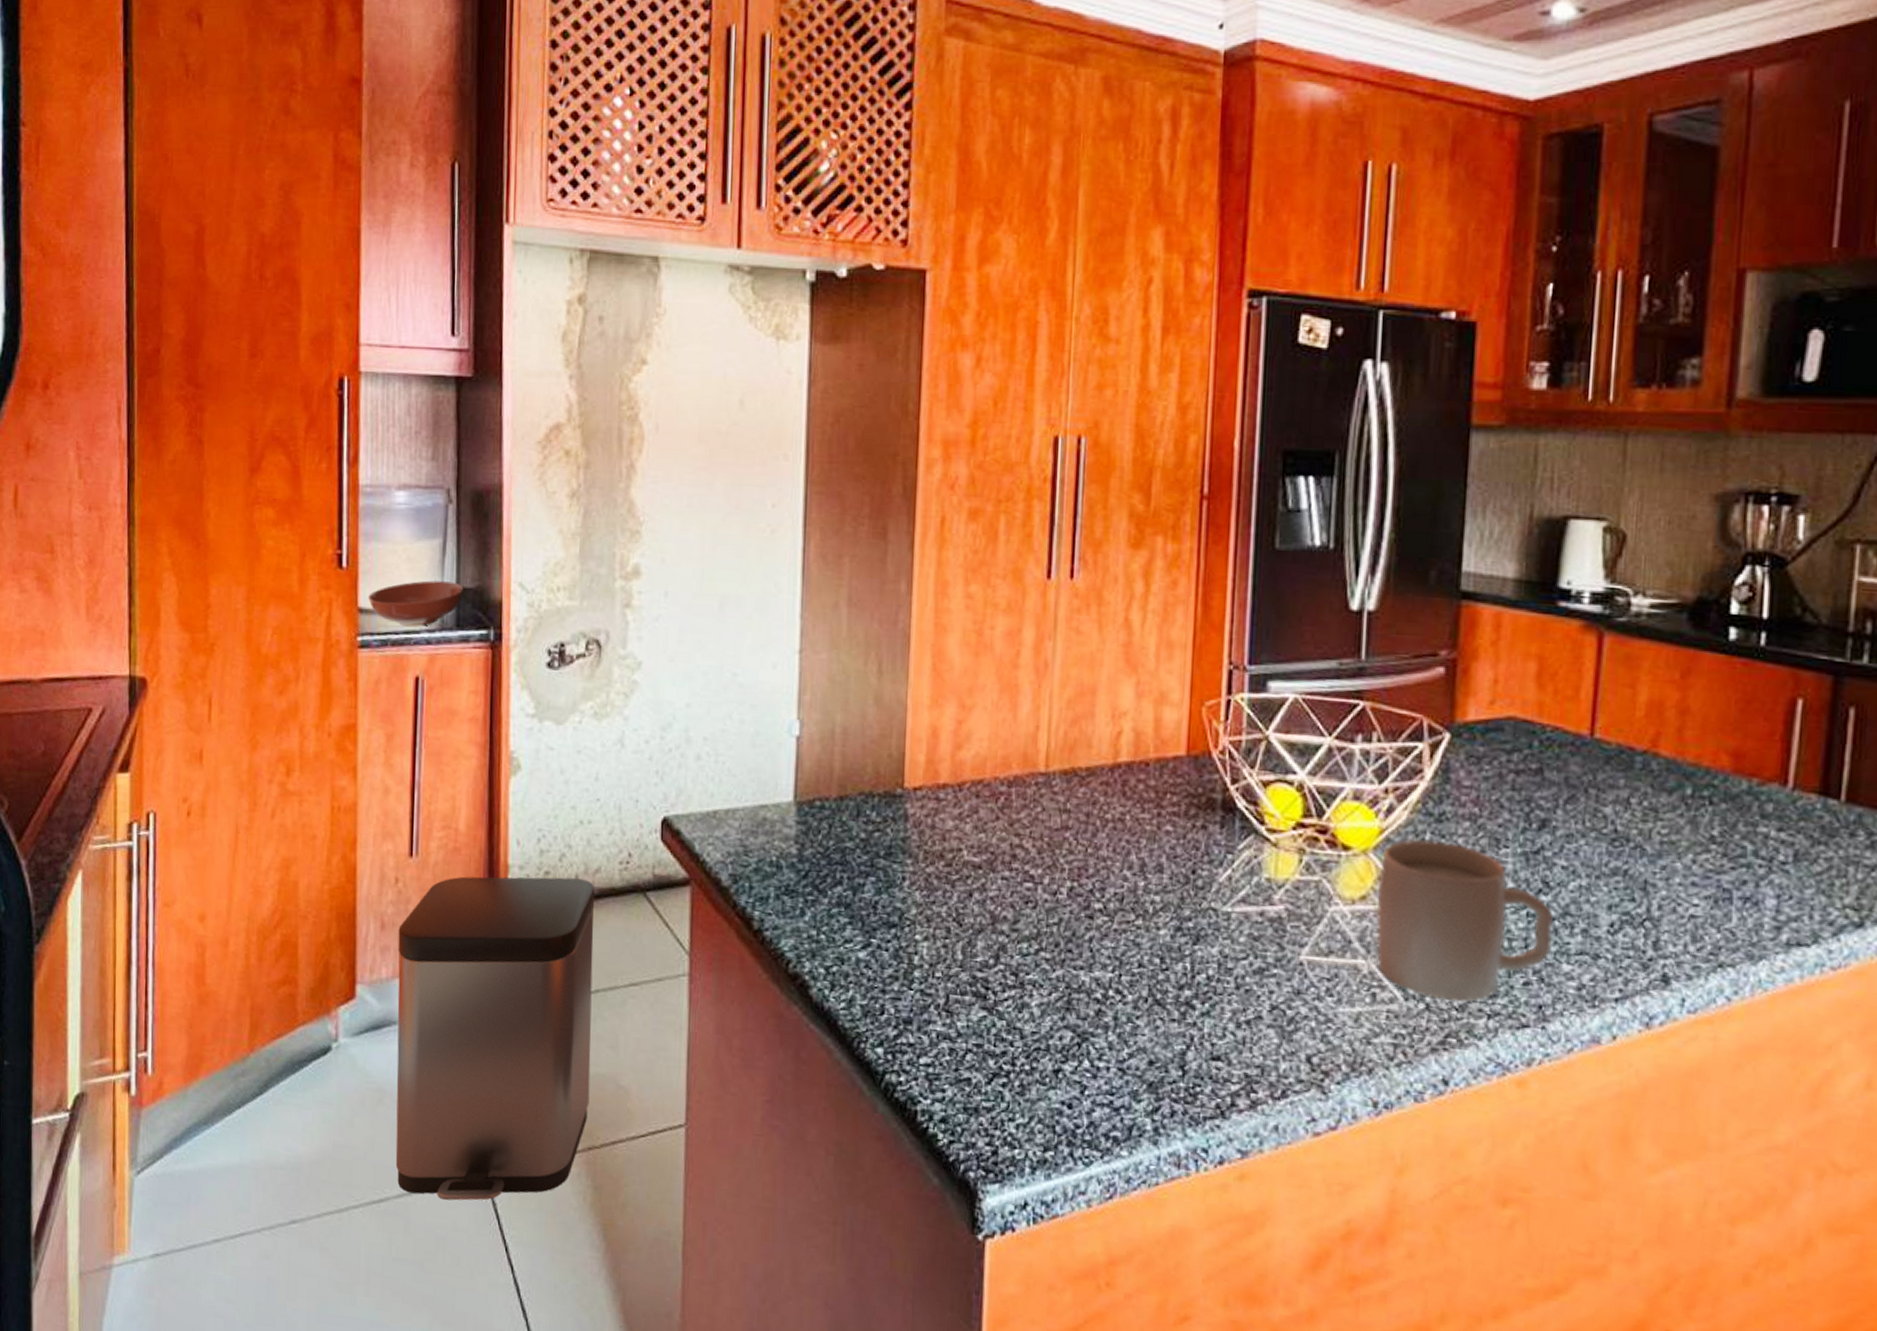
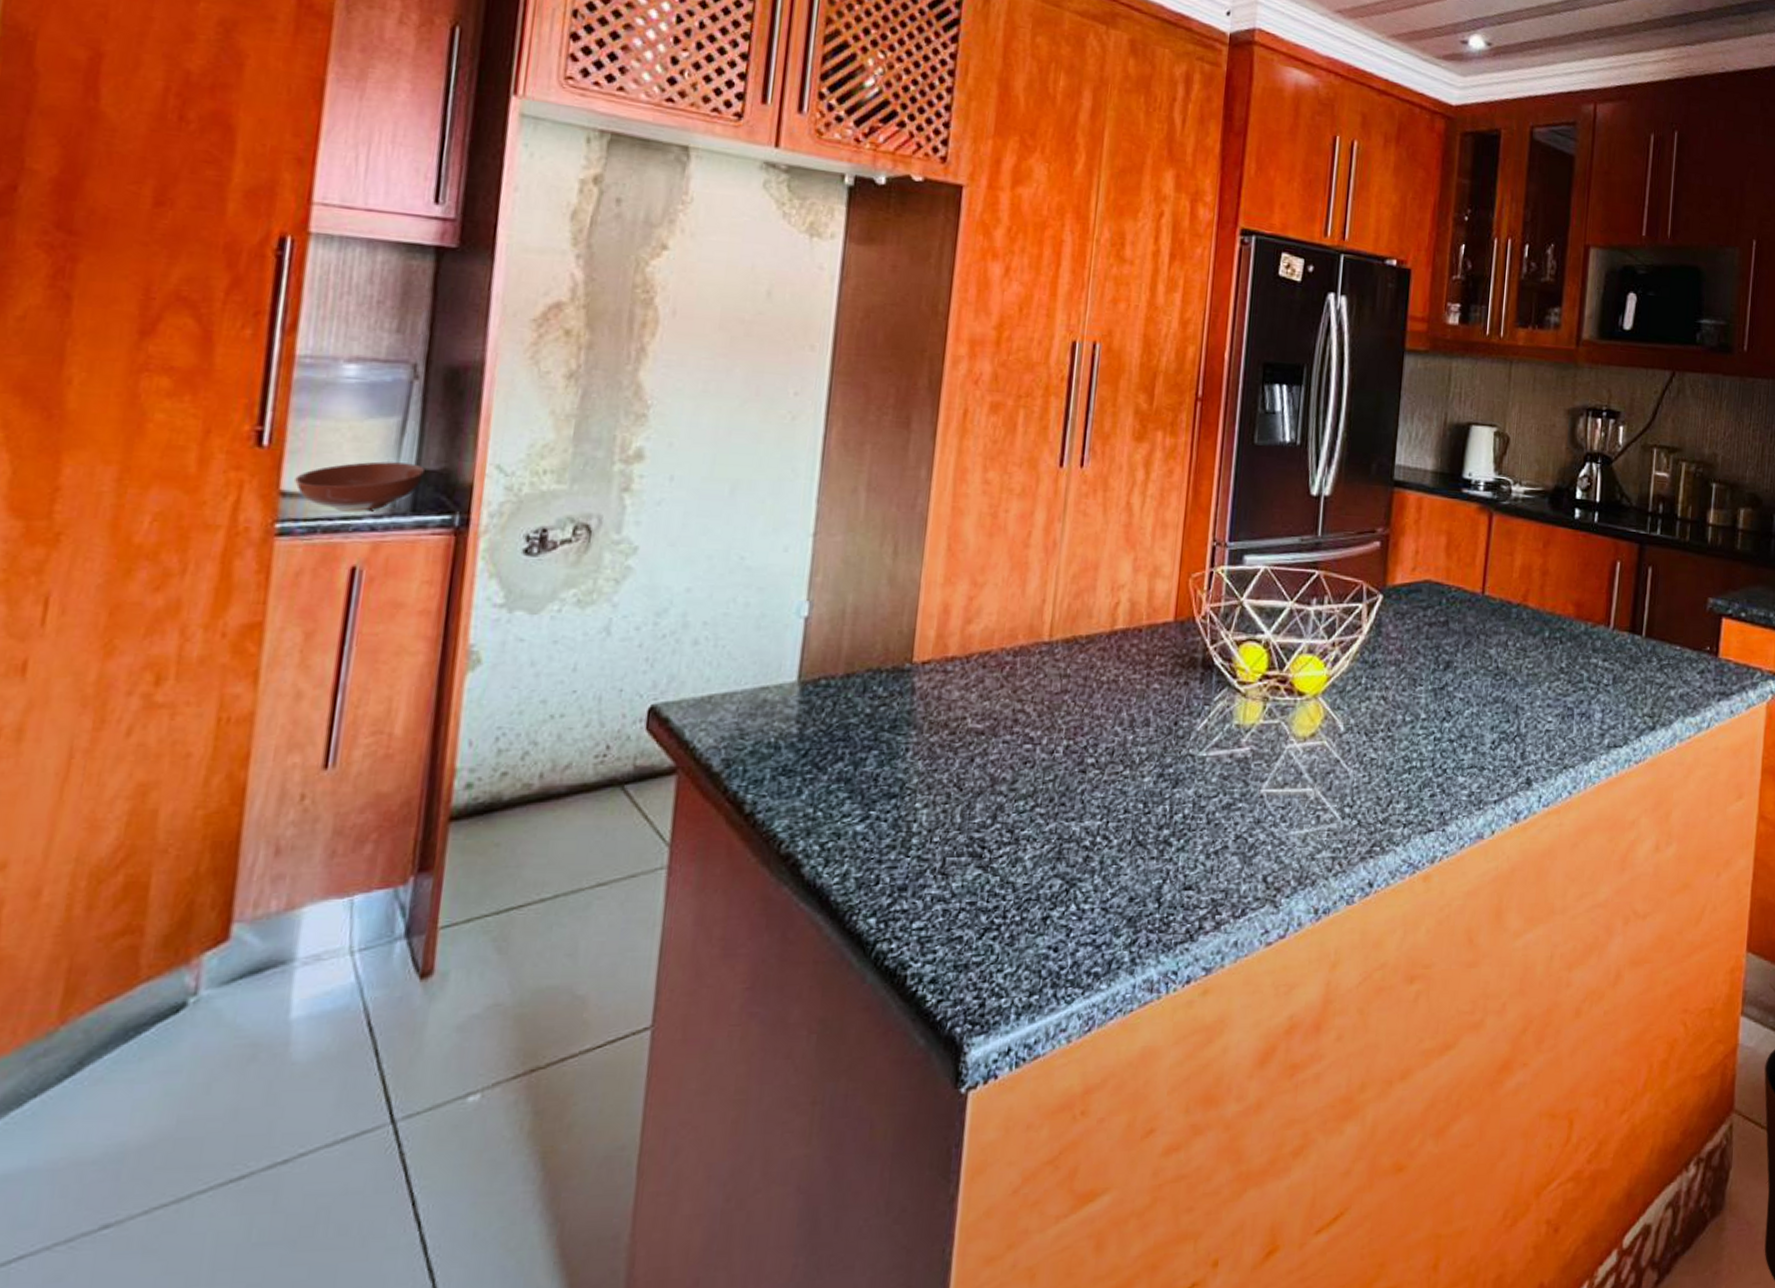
pedal bin: present [395,876,596,1201] -> none [268,777,564,1162]
mug: present [1376,839,1555,1003] -> none [1322,682,1454,817]

